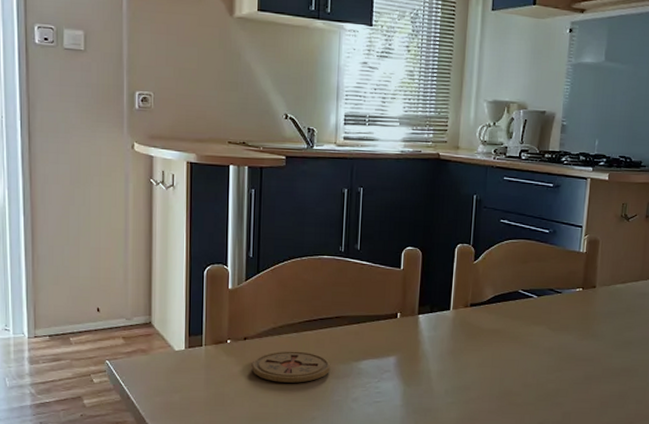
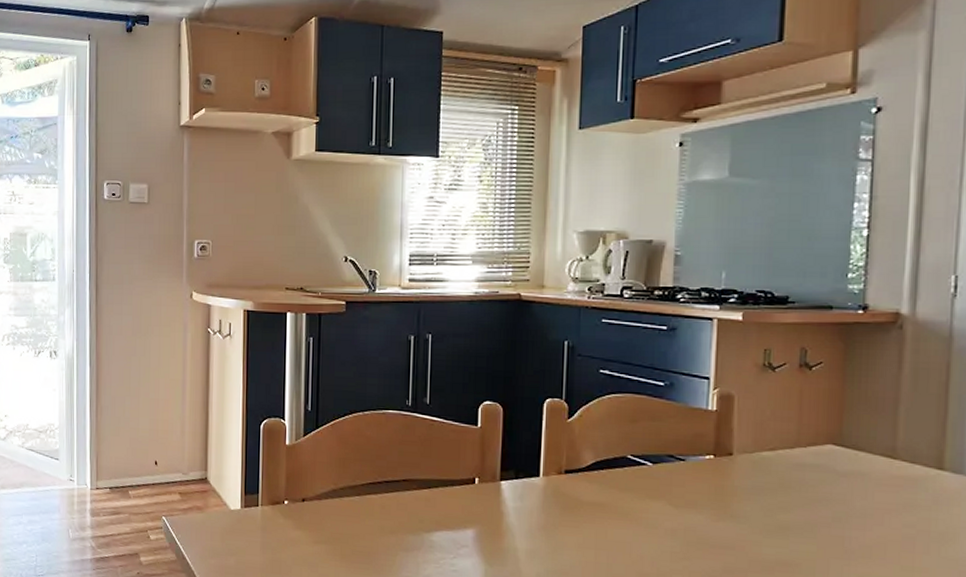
coaster: present [251,351,331,383] -> none [310,516,398,554]

